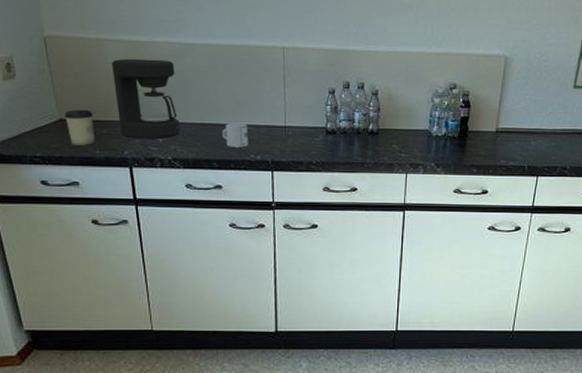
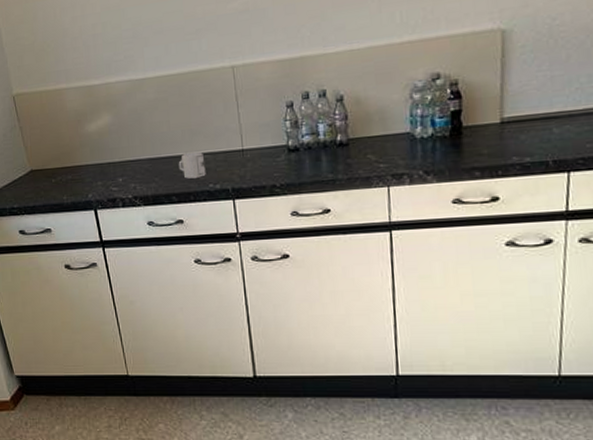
cup: present [65,109,95,146] -> none [35,158,63,194]
coffee maker: present [112,58,180,138] -> none [71,99,138,181]

